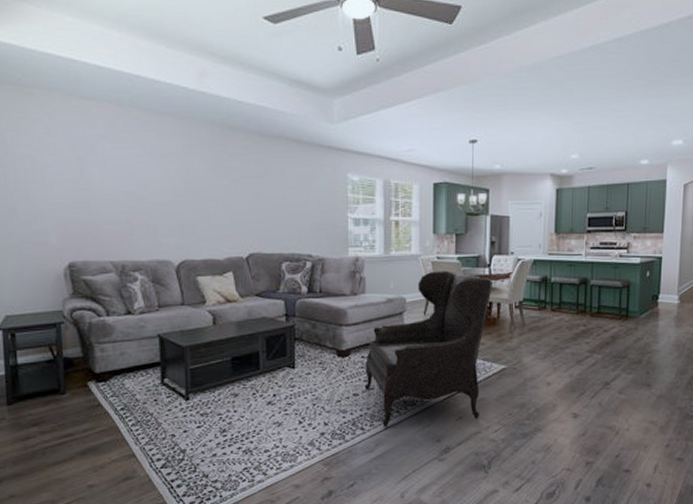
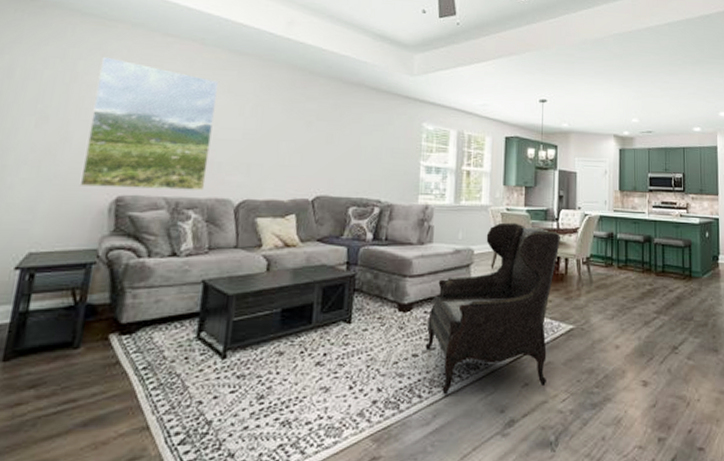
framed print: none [26,126,145,254] -> present [79,56,219,191]

